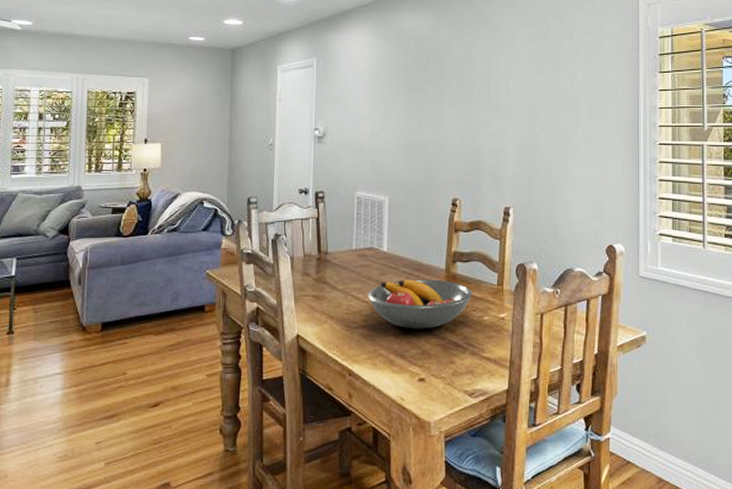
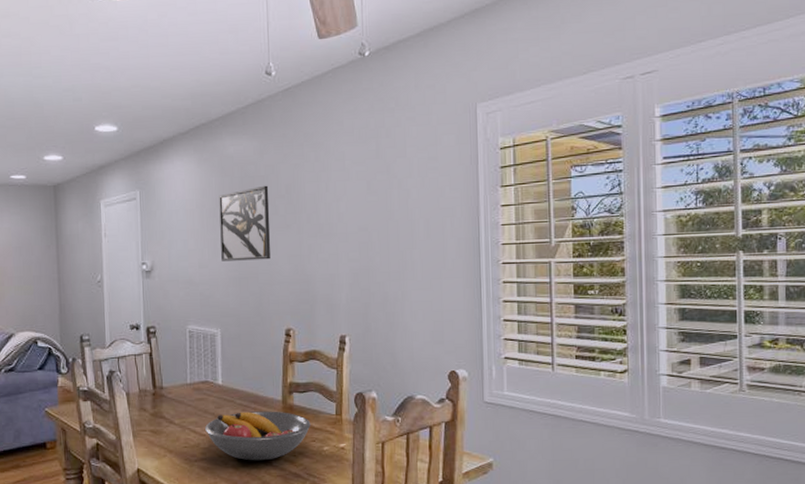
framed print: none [393,59,442,131] -> present [219,185,271,261]

